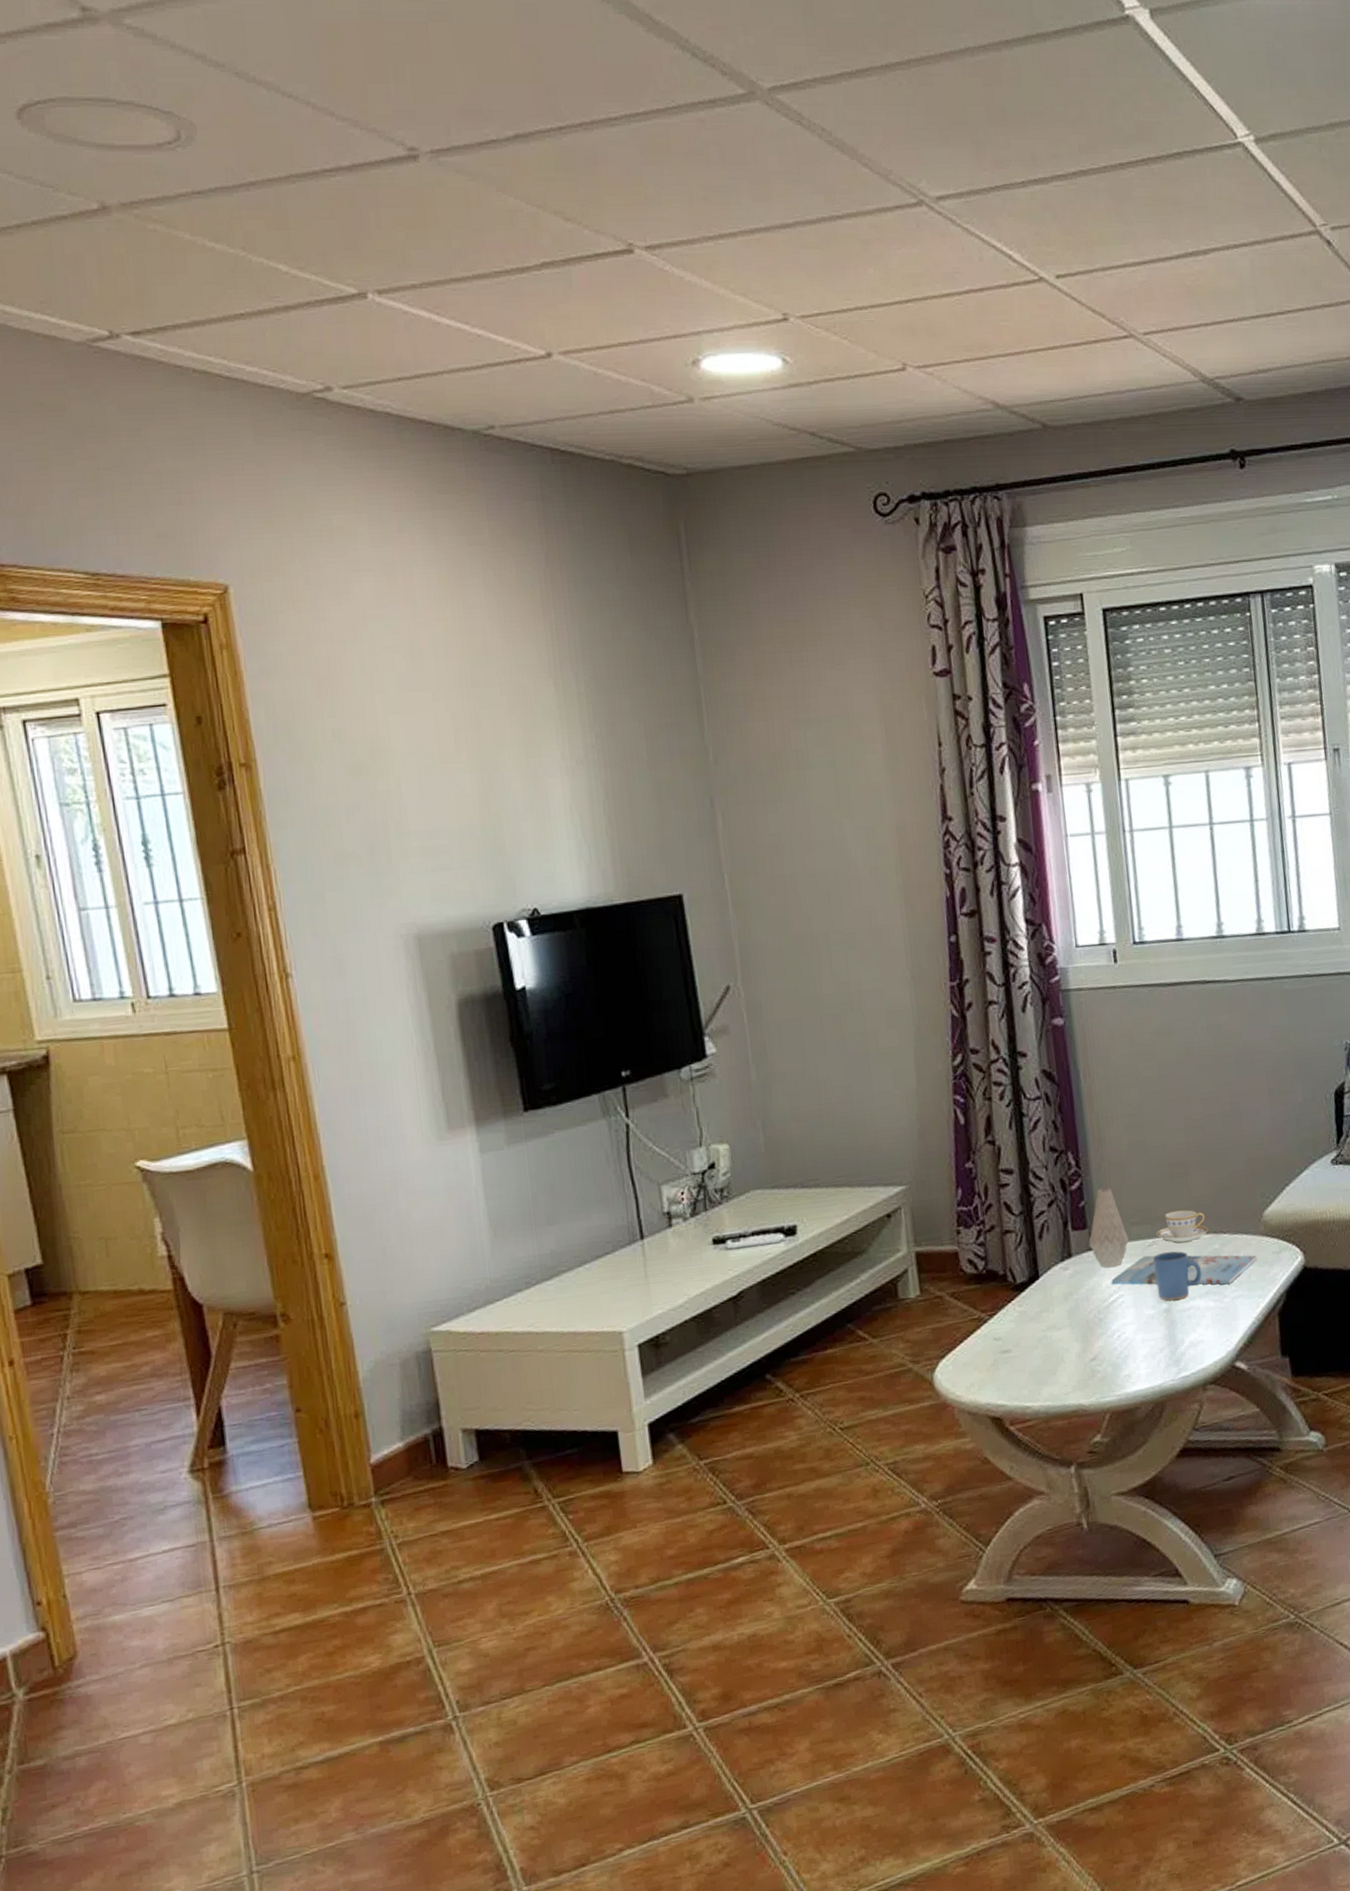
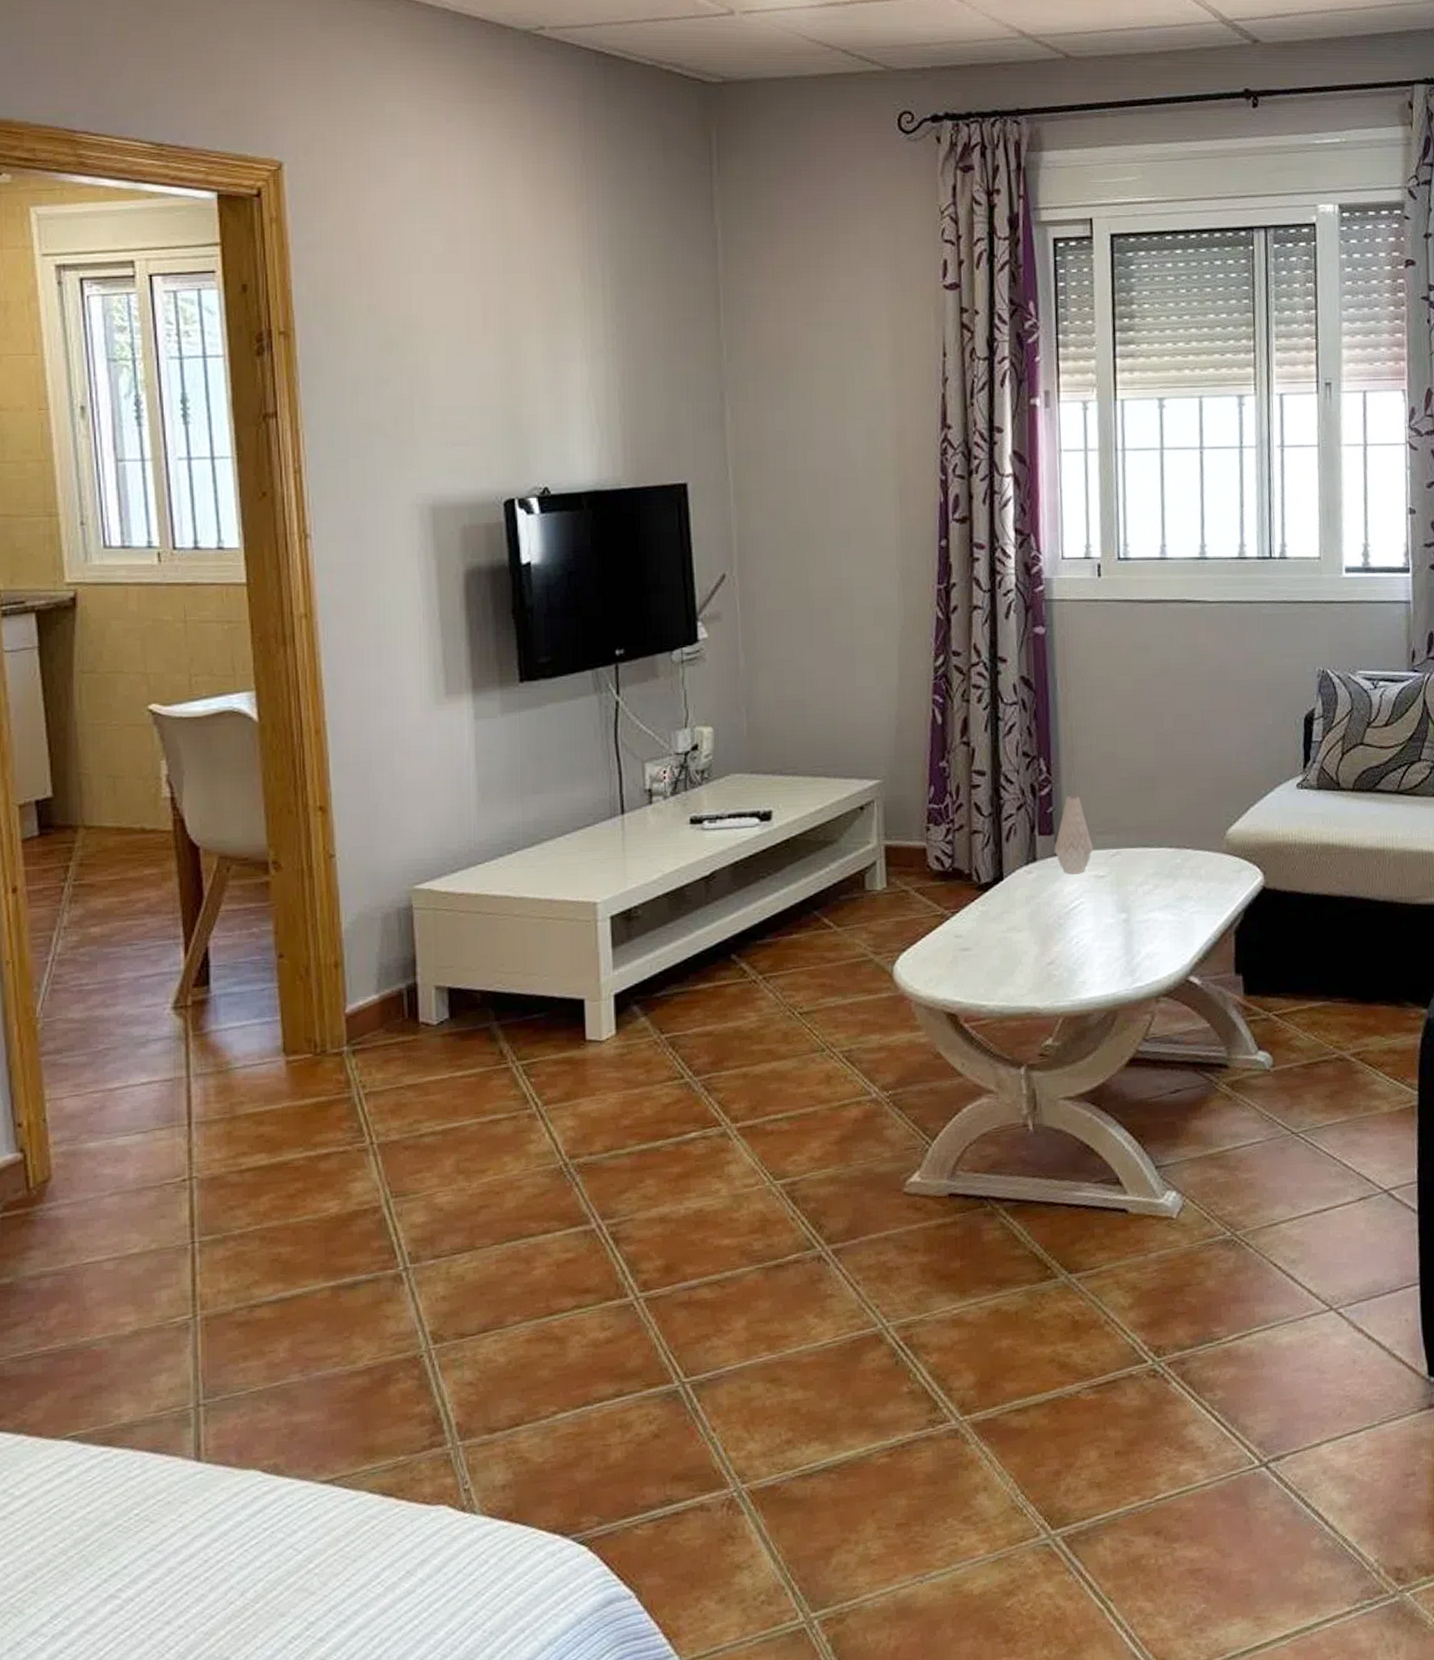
magazine: present [1111,1255,1258,1285] -> none [1073,865,1219,899]
mug: present [1153,1251,1203,1301] -> none [1116,862,1163,912]
teacup: present [1155,1209,1208,1244] -> none [1120,823,1172,856]

